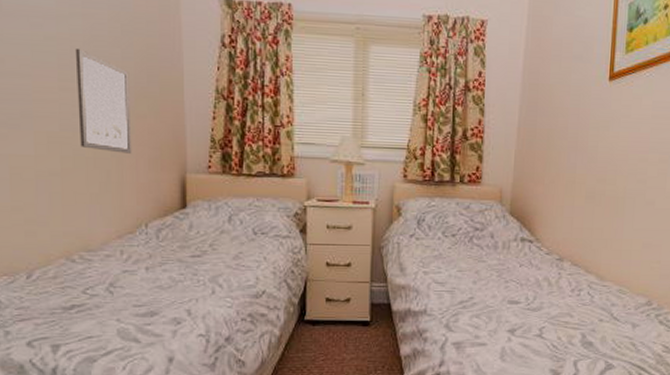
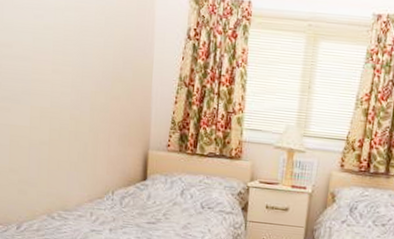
wall art: present [75,48,132,154] -> none [65,36,109,130]

